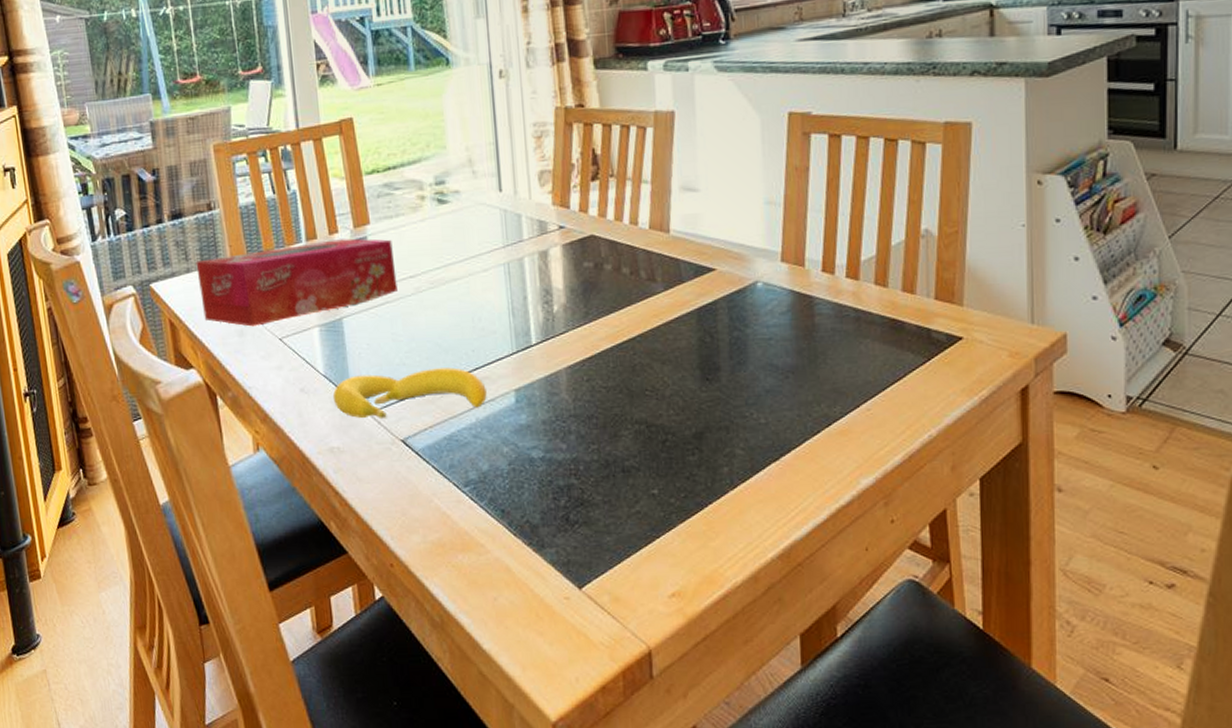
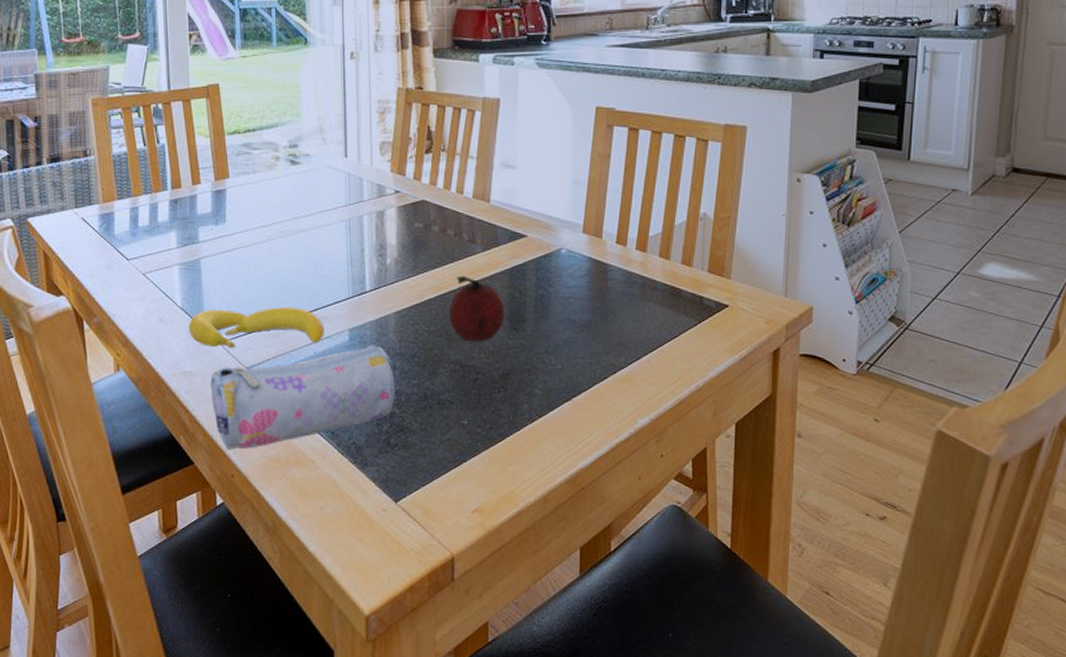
tissue box: present [196,238,398,327] -> none [70,190,251,262]
pencil case: none [360,406,572,535] -> present [210,345,395,450]
fruit: none [629,321,695,397] -> present [450,276,505,342]

